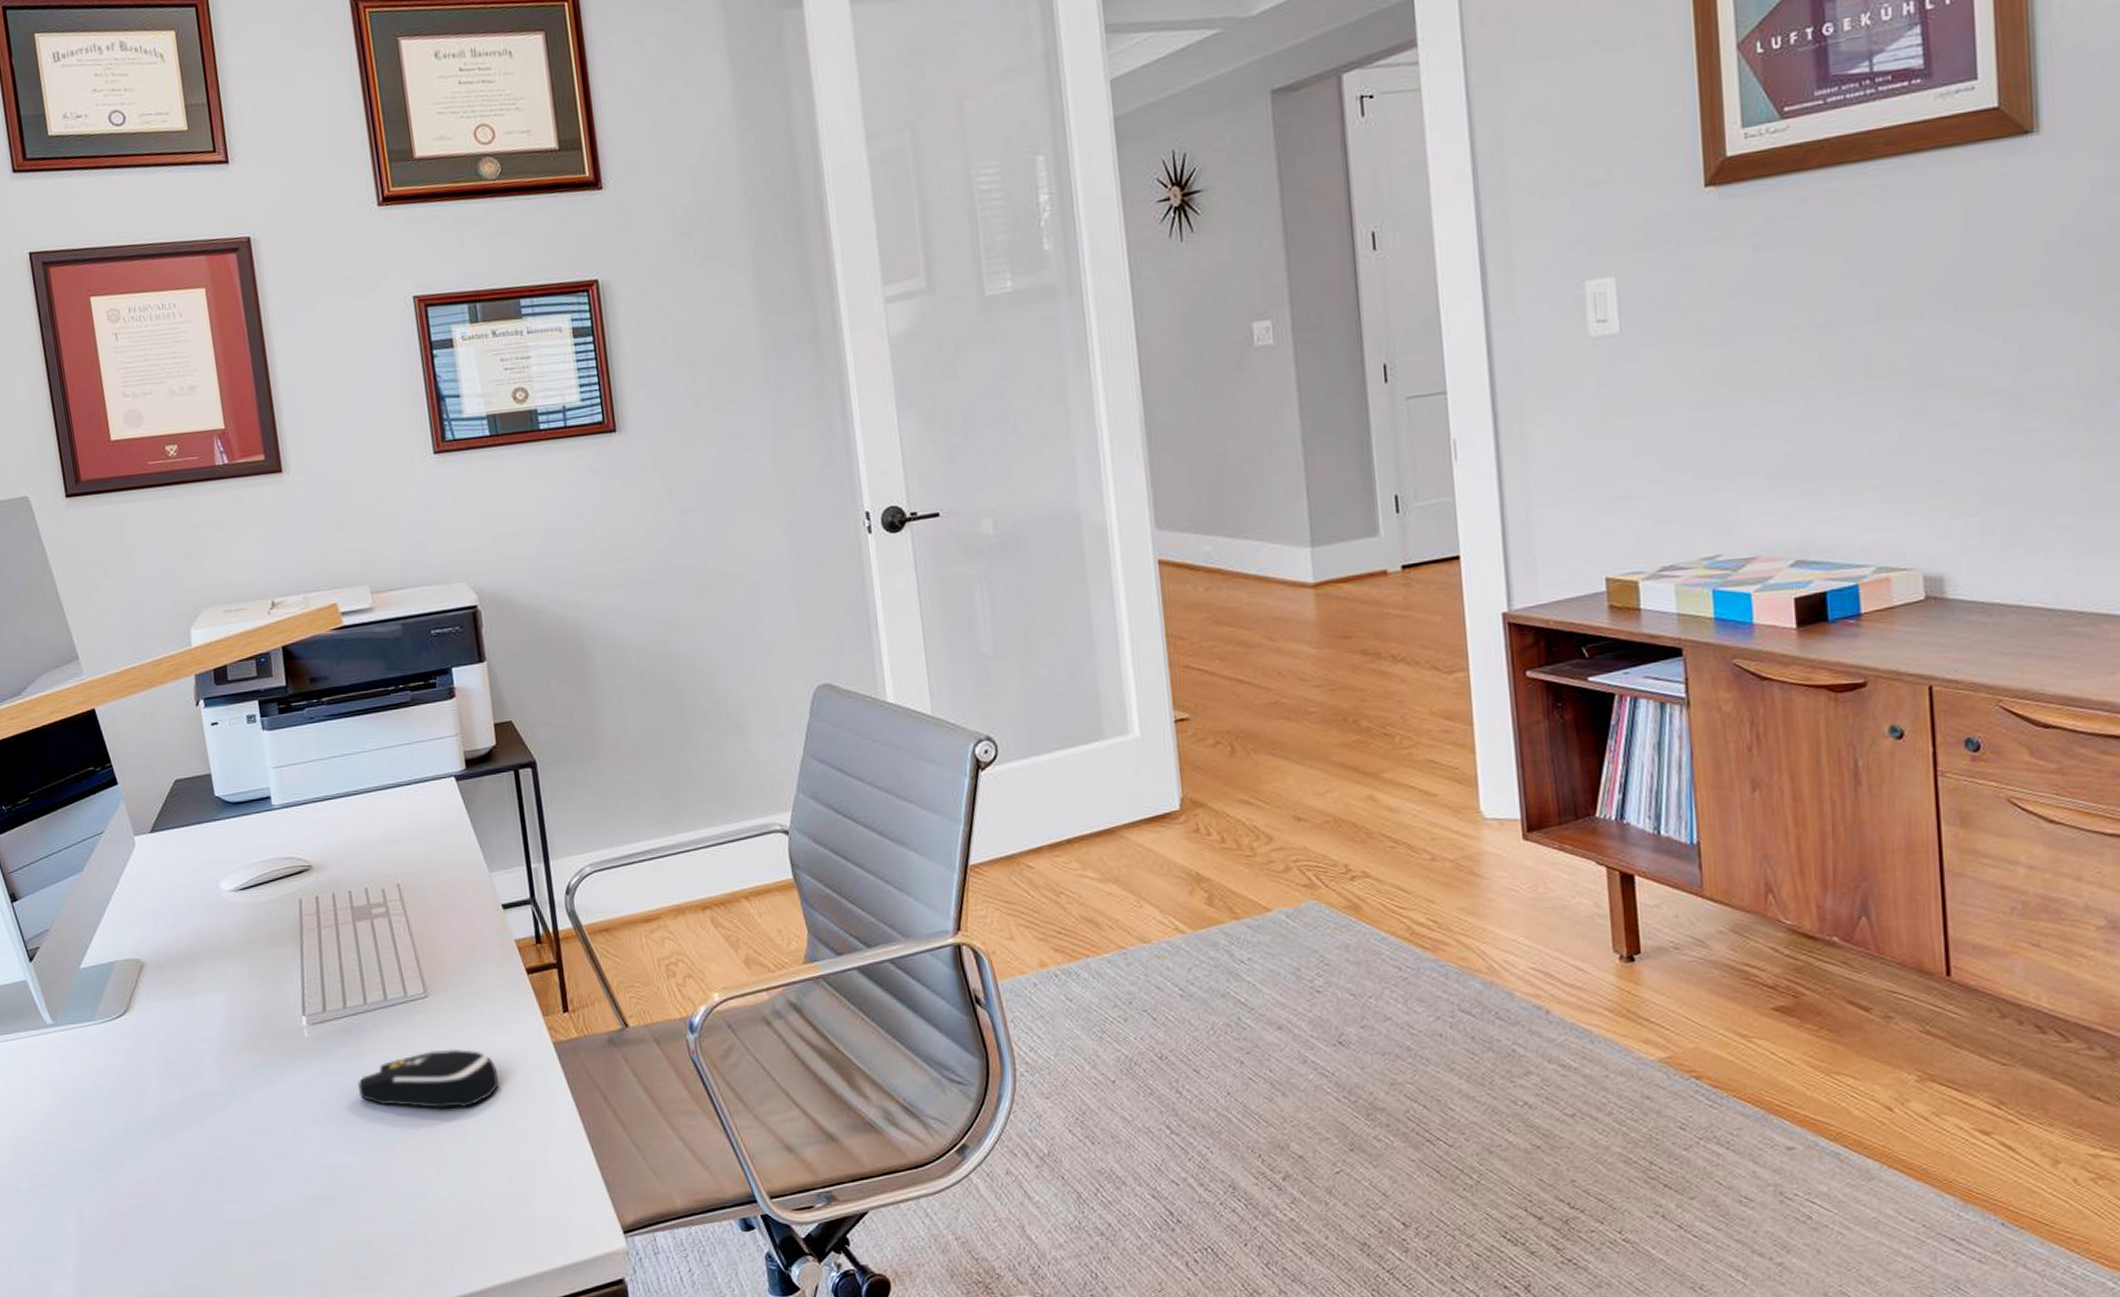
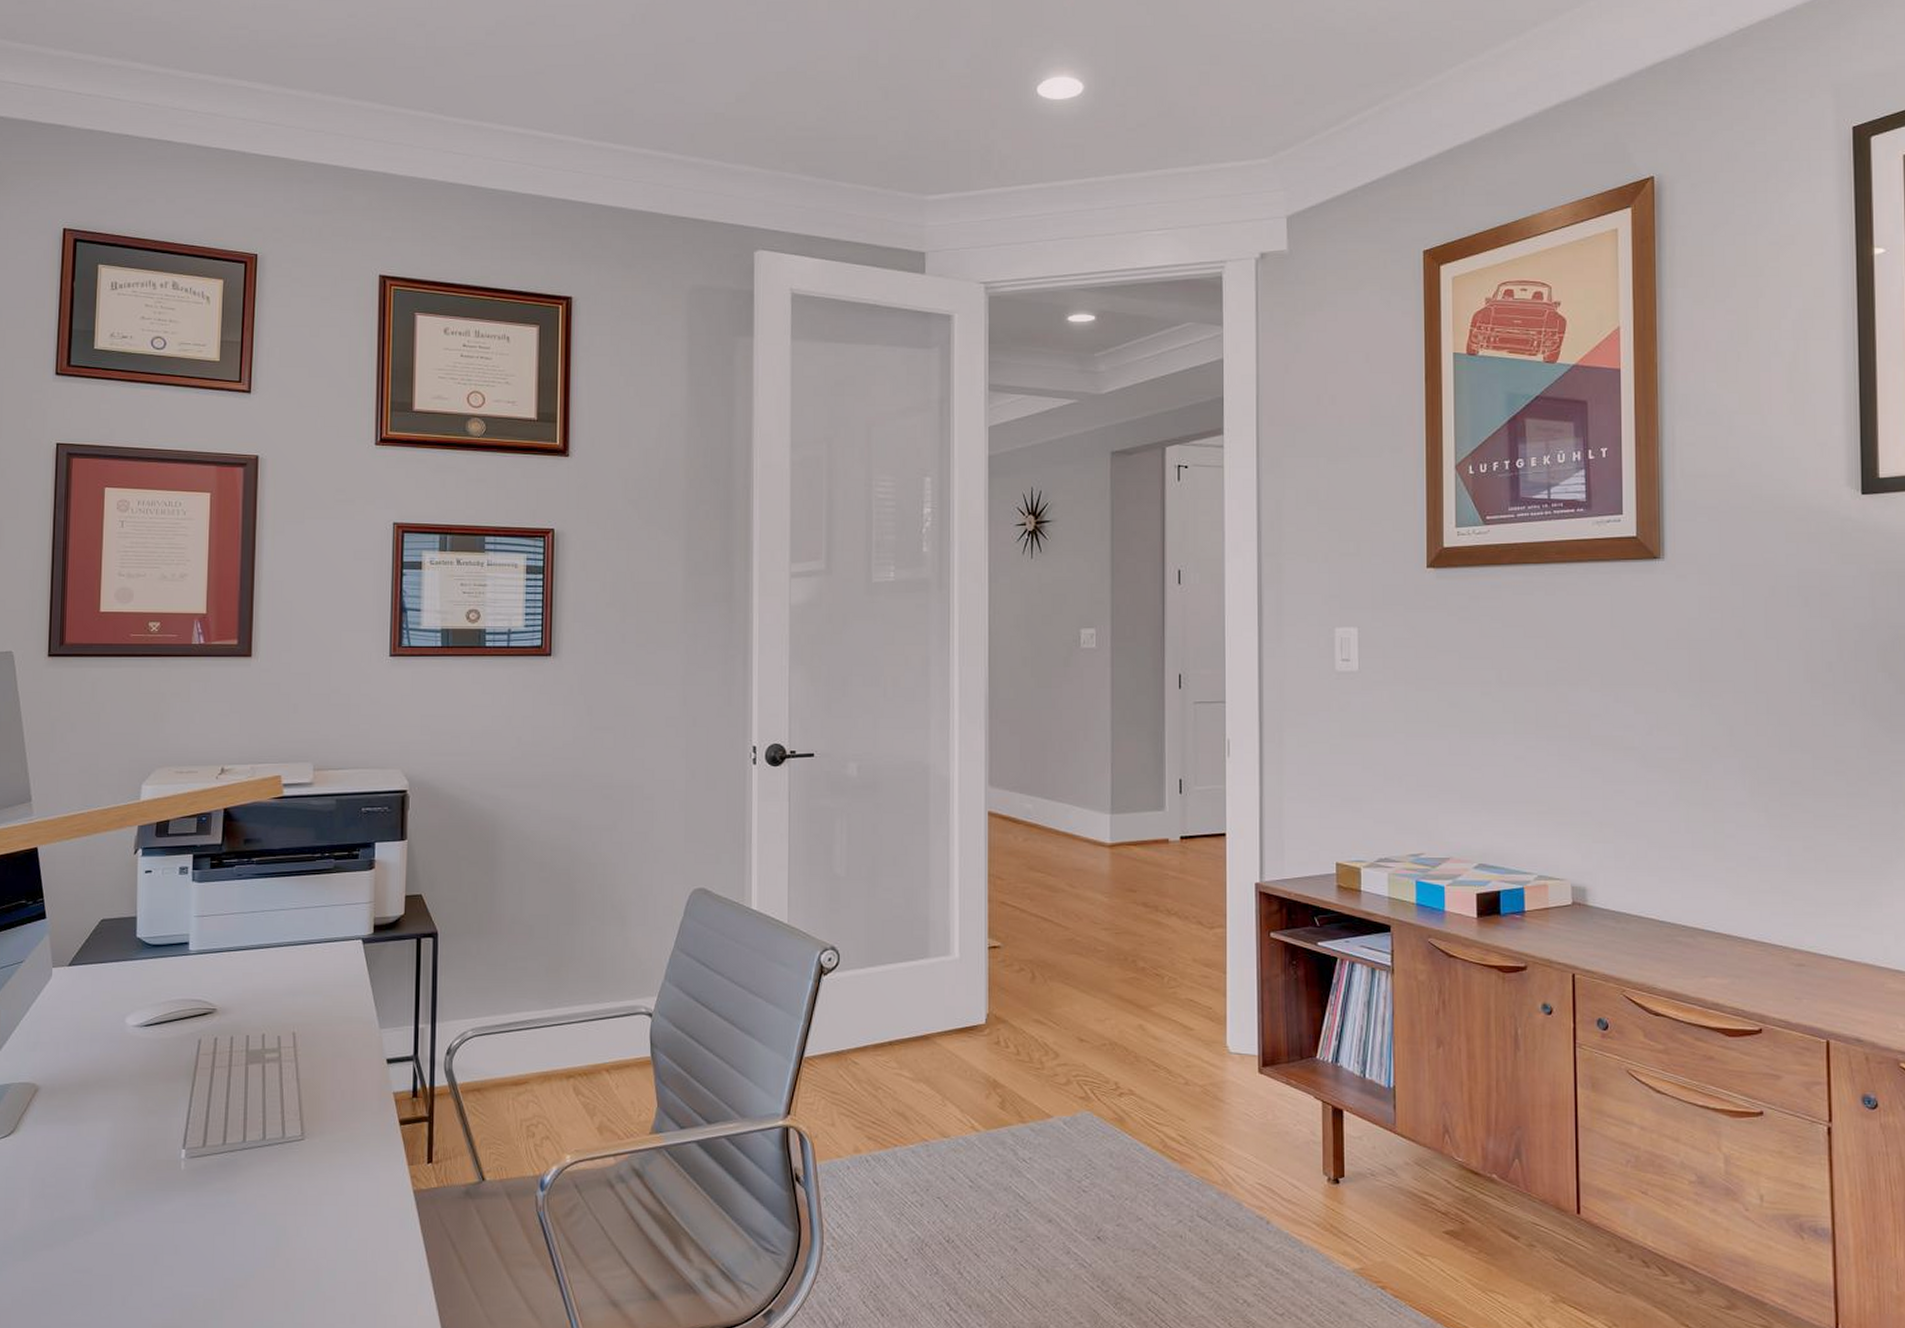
computer mouse: present [357,1049,499,1109] -> none [223,1190,358,1247]

